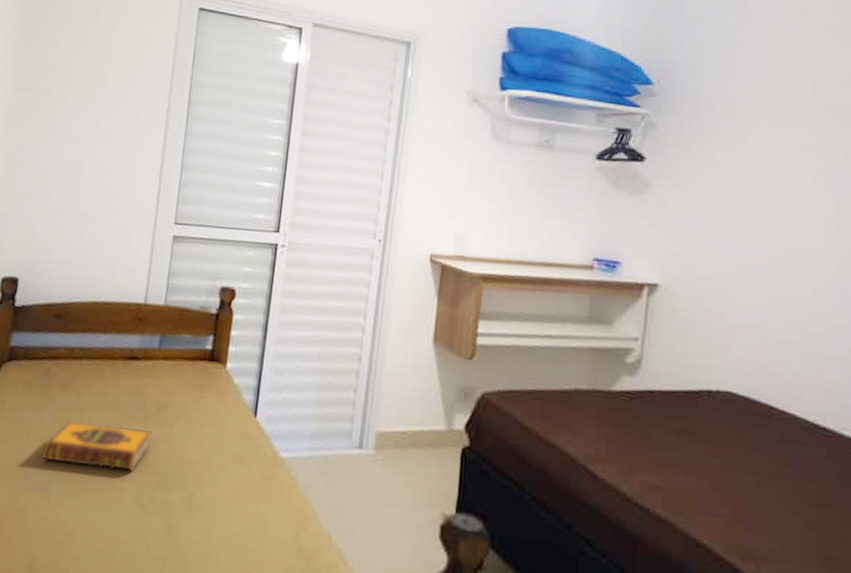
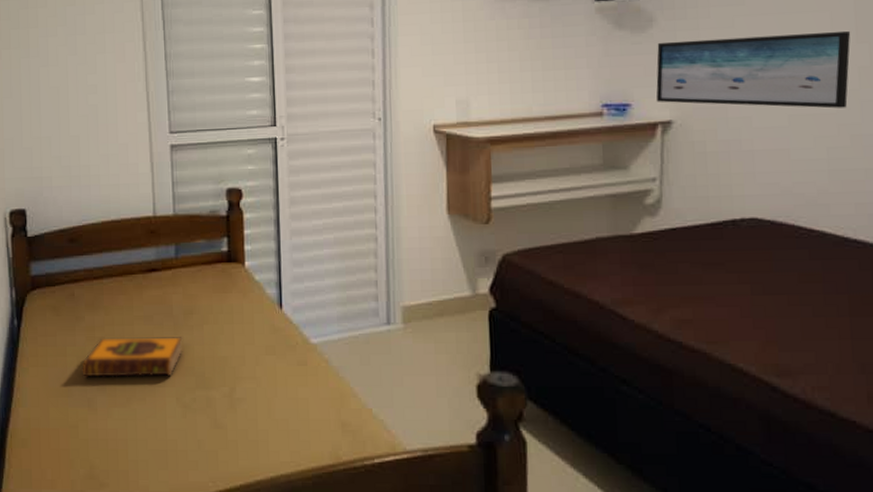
wall art: none [644,207,831,296] -> present [656,30,851,109]

